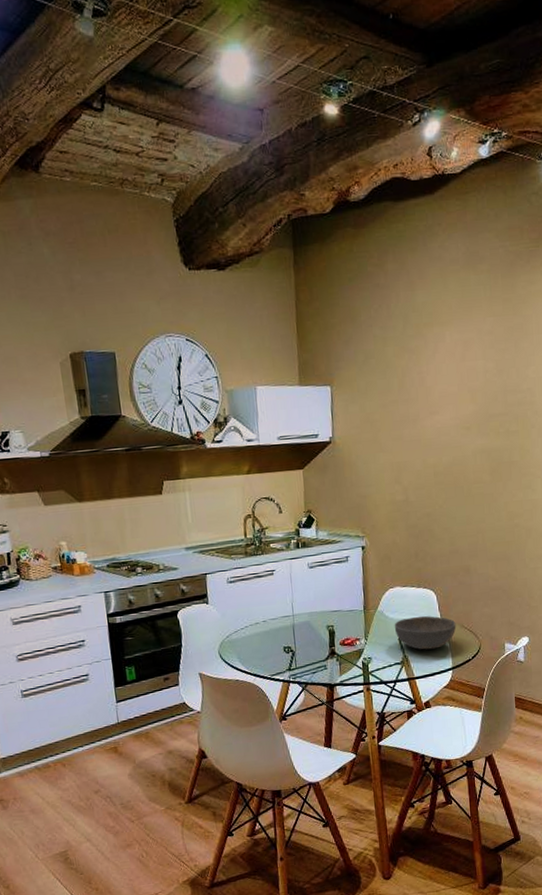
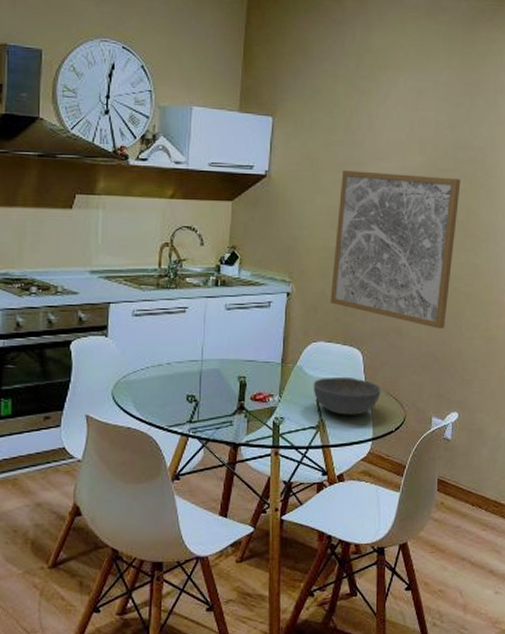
wall art: none [400,421,513,564] -> present [330,170,461,329]

